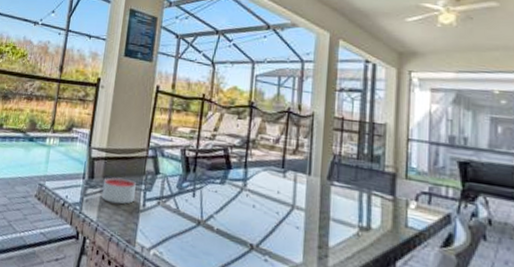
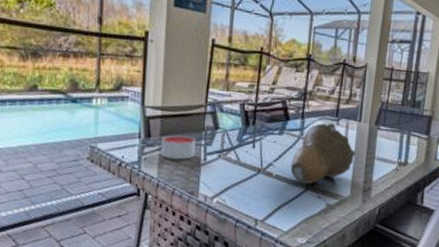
decorative bowl: none [232,174,306,243] -> present [290,123,355,184]

